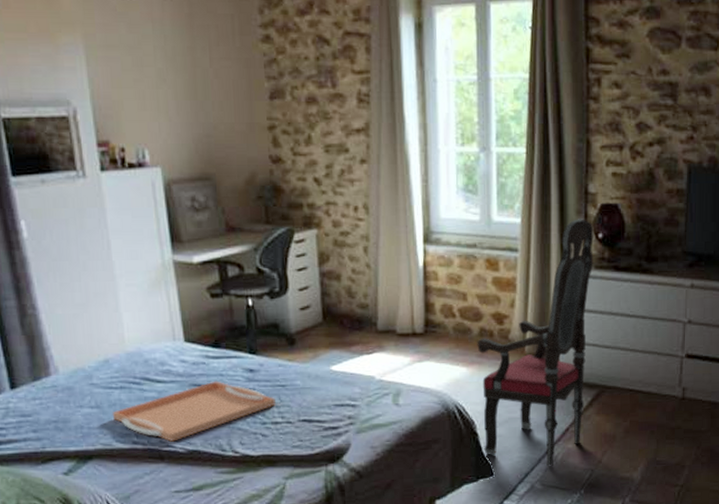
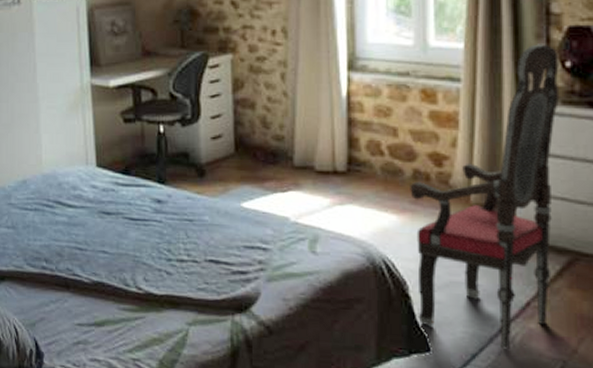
serving tray: present [112,380,276,442] -> none [25,209,182,270]

